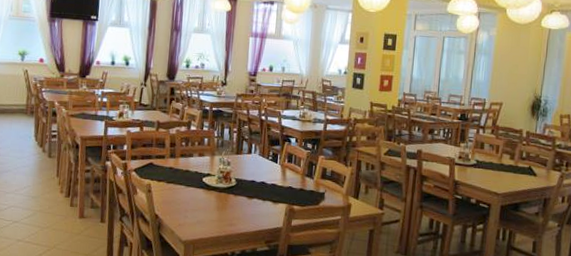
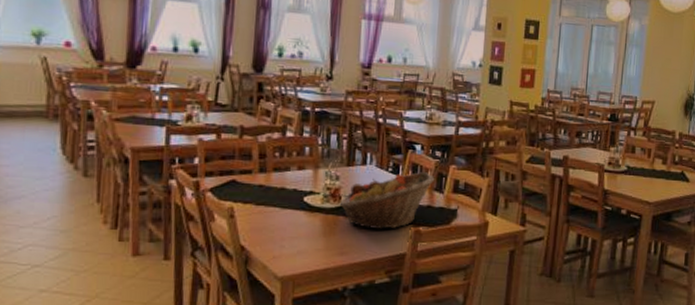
fruit basket: none [230,160,307,207] -> present [339,172,435,230]

